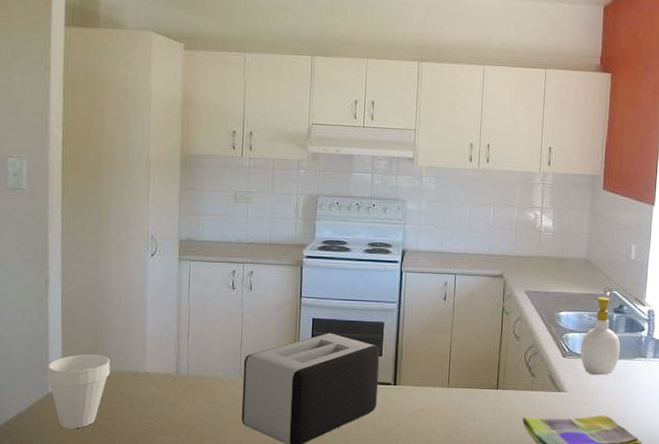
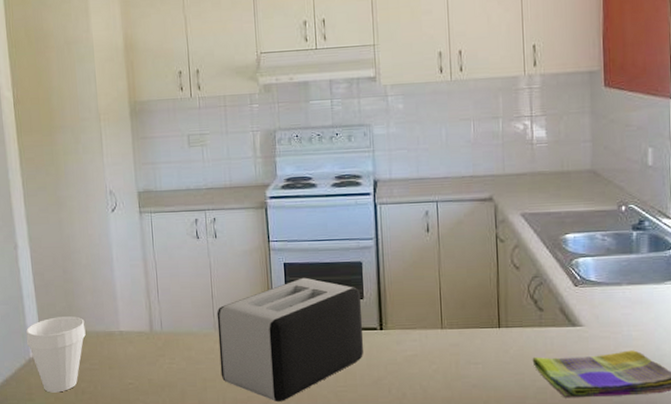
soap bottle: present [580,296,620,376] -> none [594,212,645,305]

